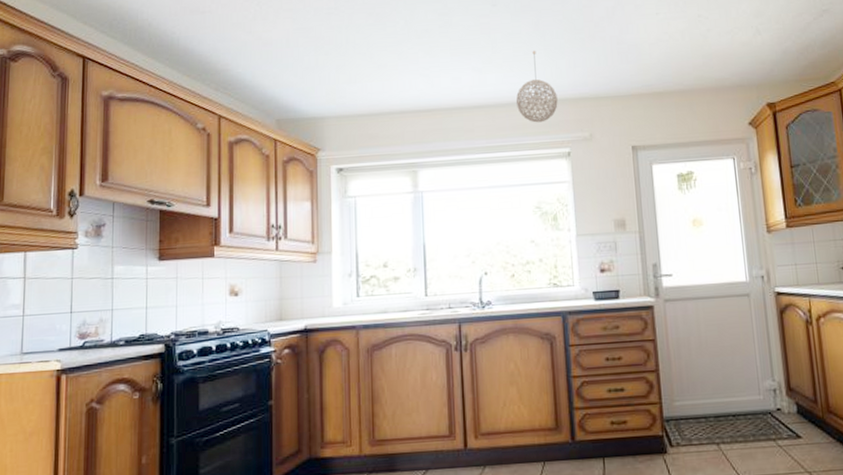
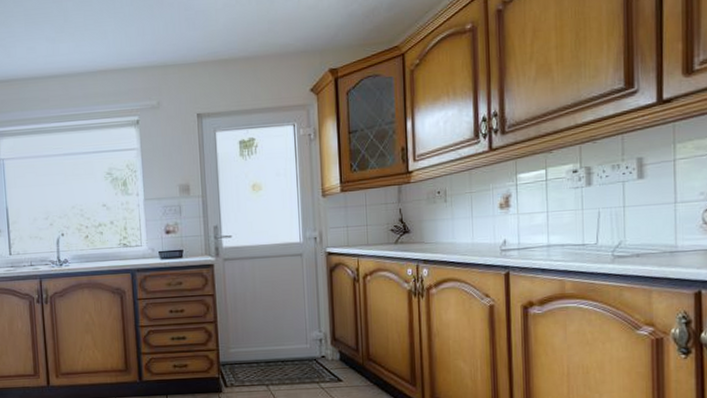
pendant light: present [516,51,558,123] -> none [88,19,127,92]

